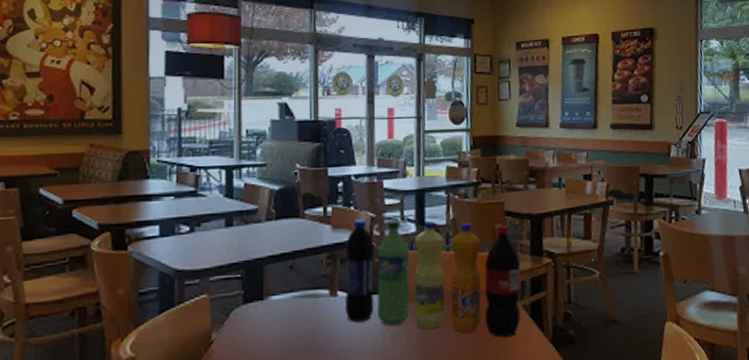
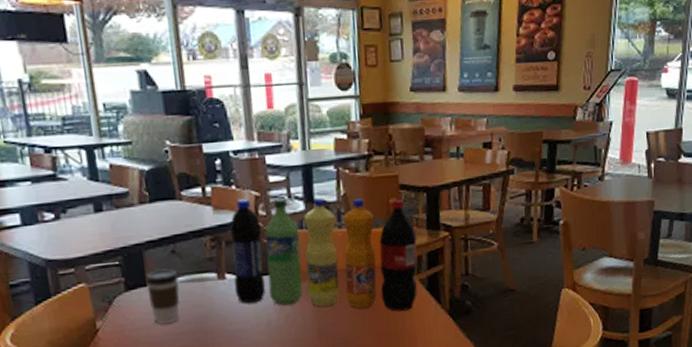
coffee cup: none [262,283,294,339] -> present [144,268,181,324]

